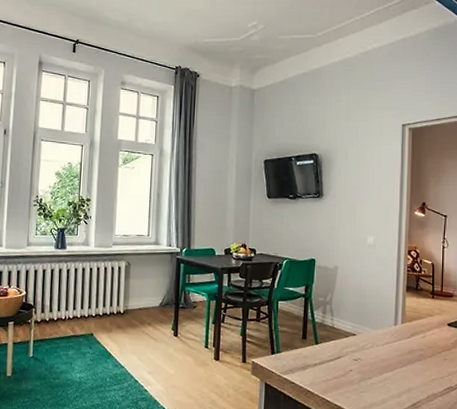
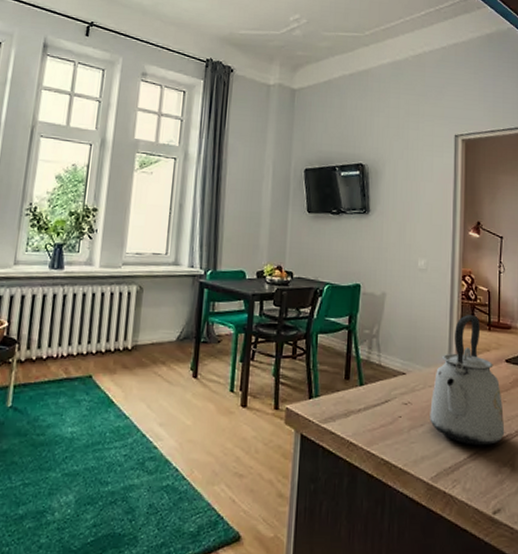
kettle: none [377,285,446,396] -> present [430,315,505,446]

